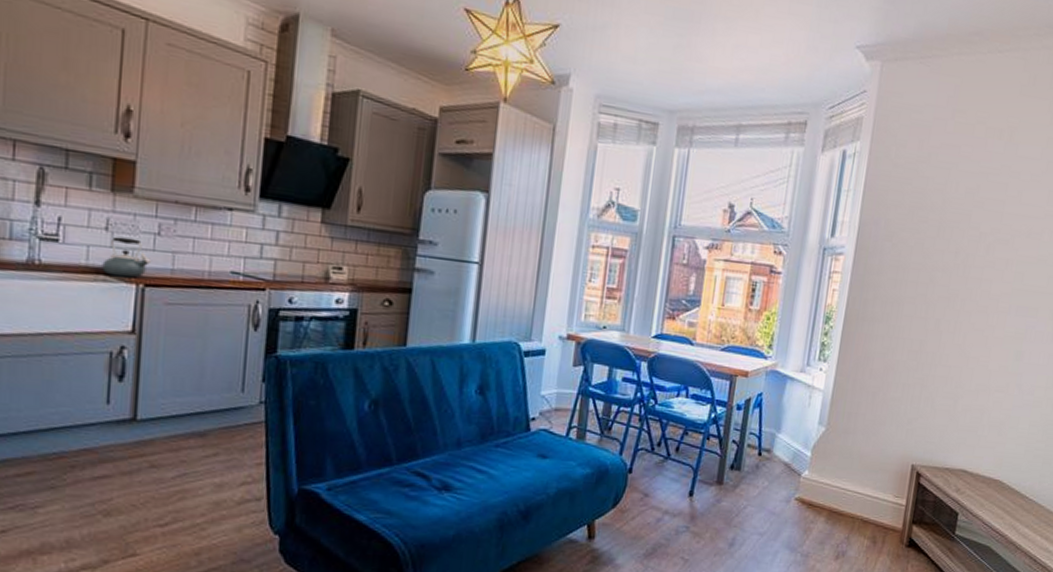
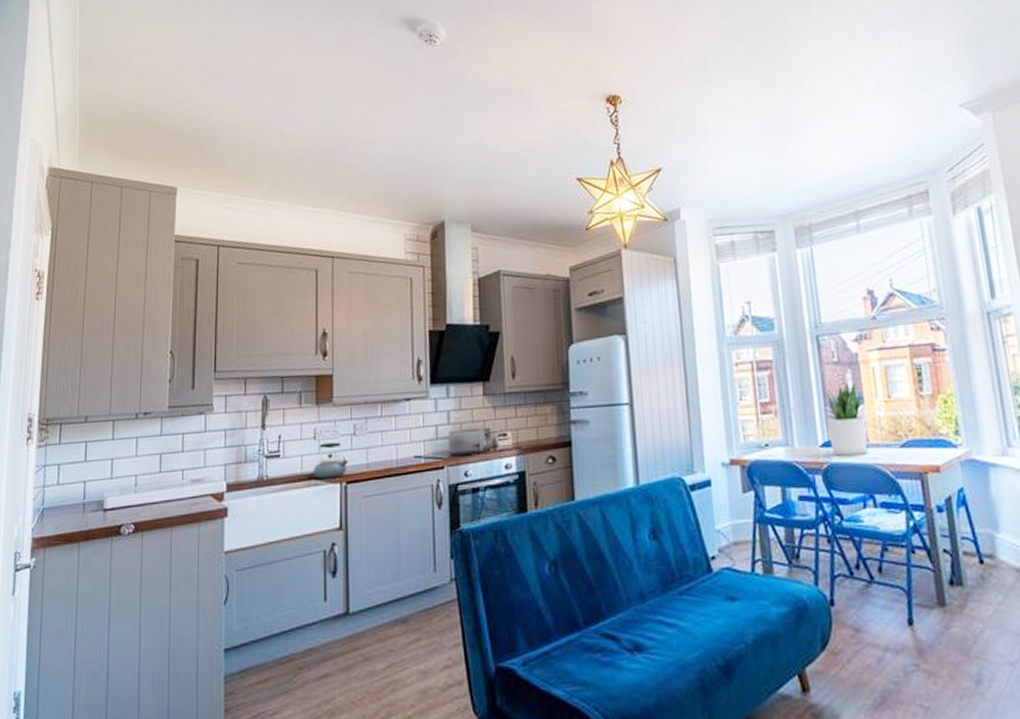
toaster: none [273,252,325,285] -> present [448,427,491,457]
planter: none [661,284,700,352] -> present [827,382,868,457]

